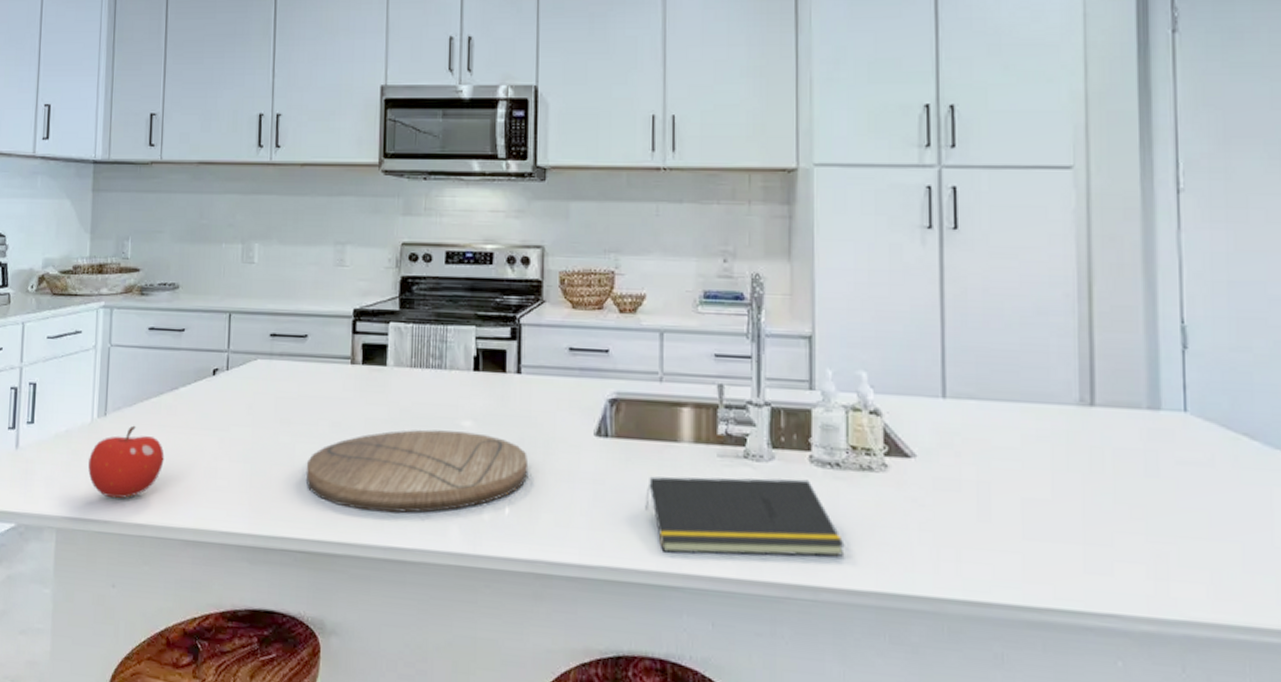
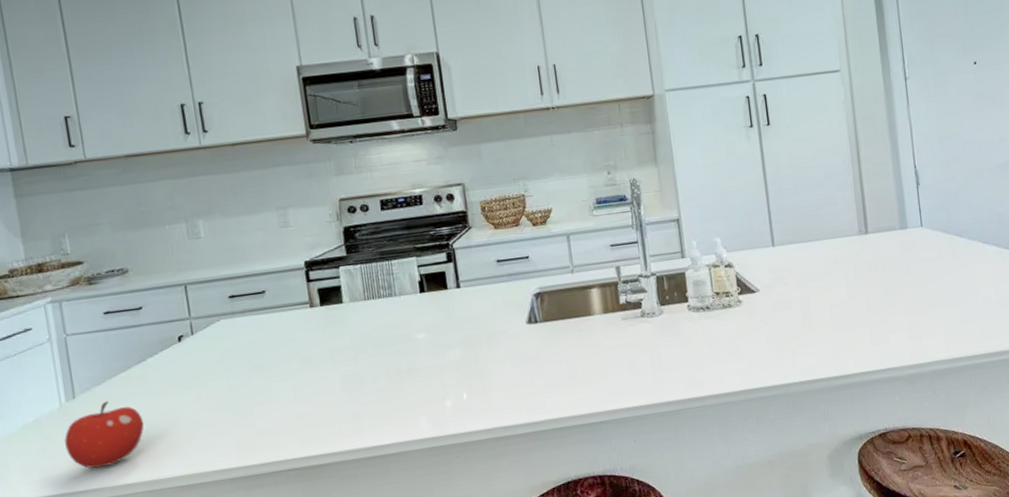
cutting board: present [305,429,529,513] -> none [283,341,479,425]
notepad: present [645,476,845,557] -> none [573,323,720,398]

